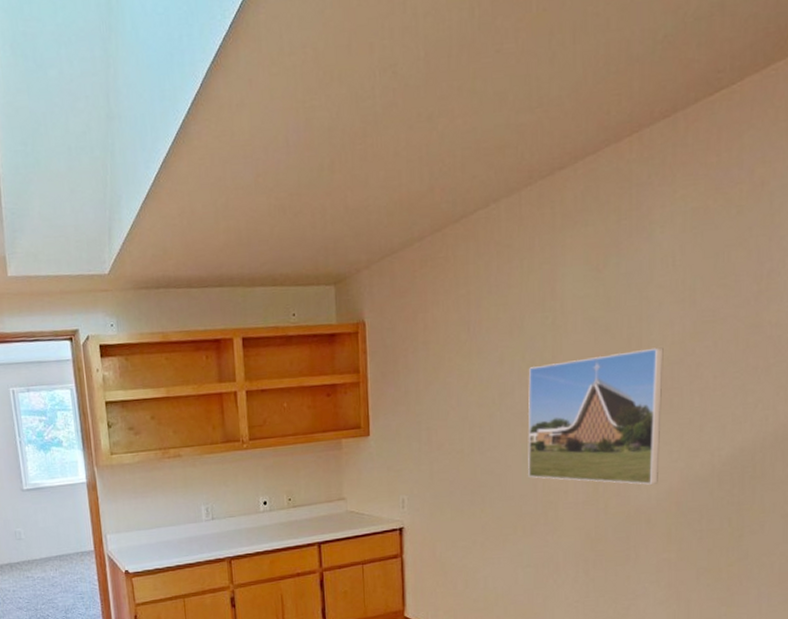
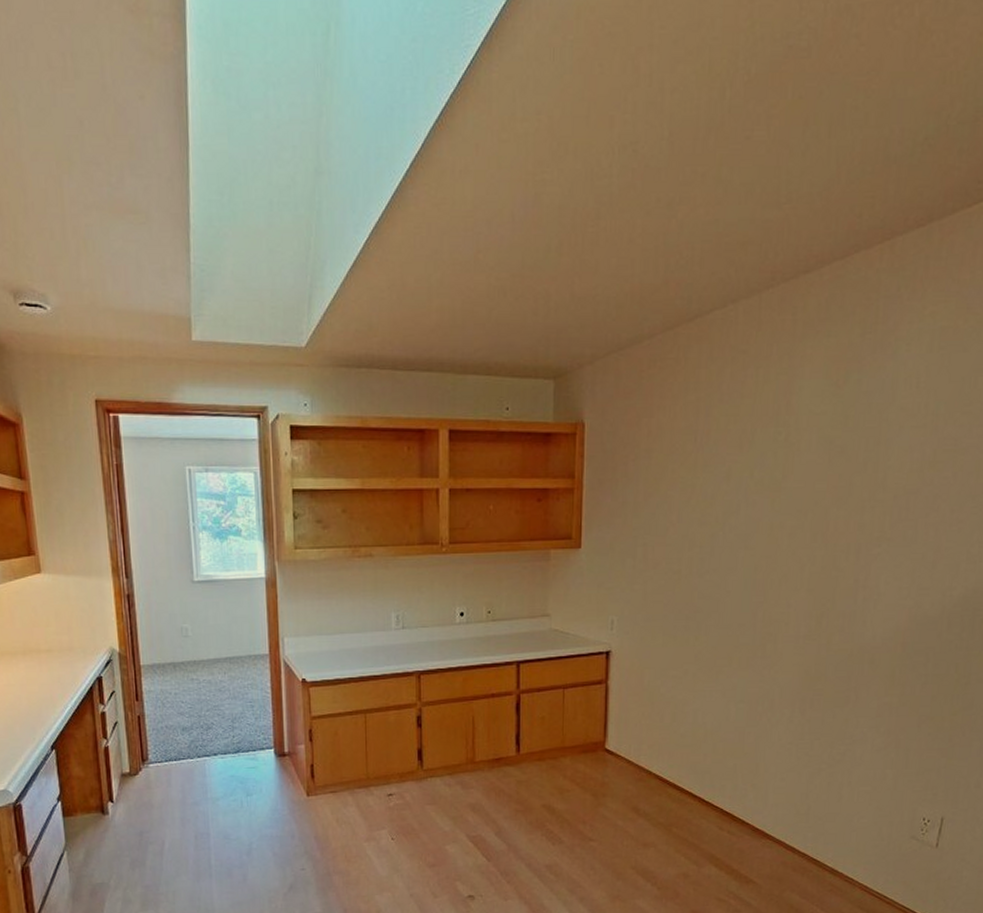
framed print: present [528,347,664,485] -> none [748,474,901,622]

